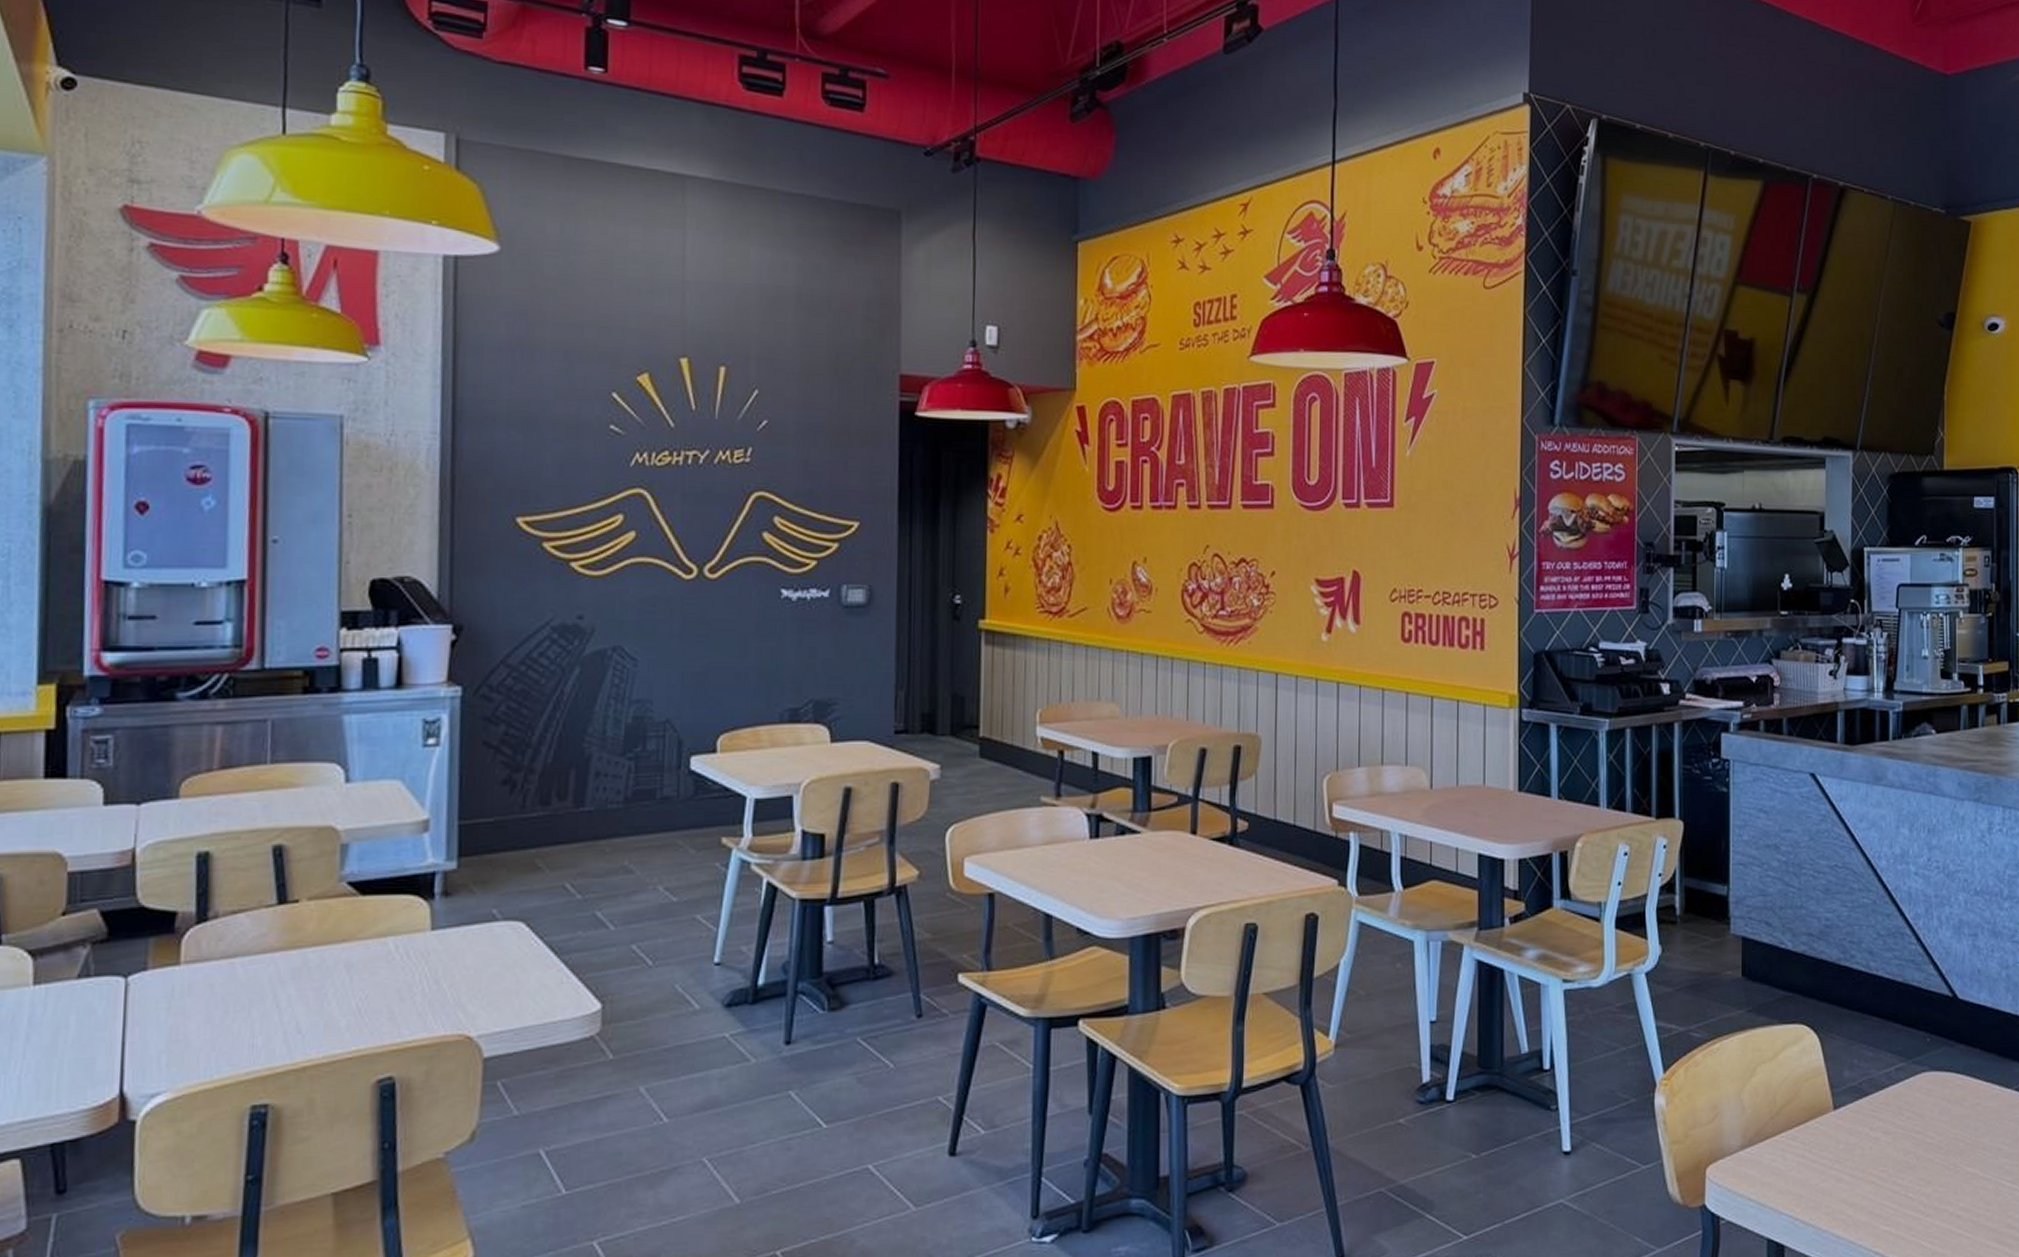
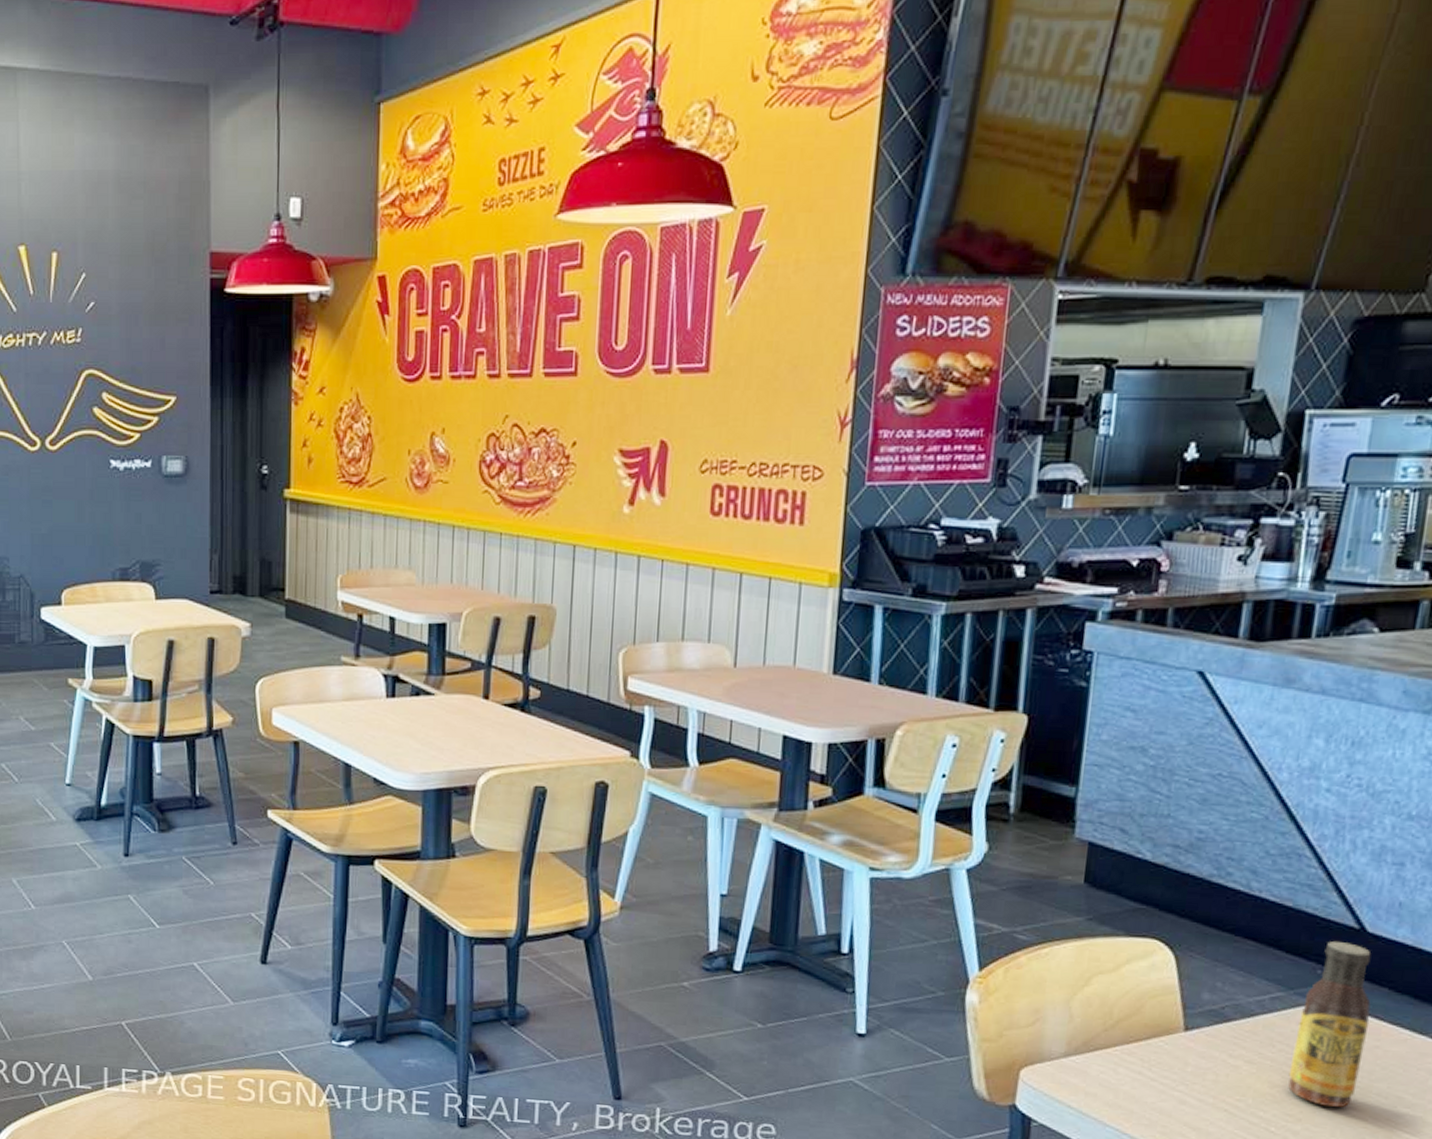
sauce bottle: none [1917,1009,1970,1167] -> present [1288,940,1372,1108]

